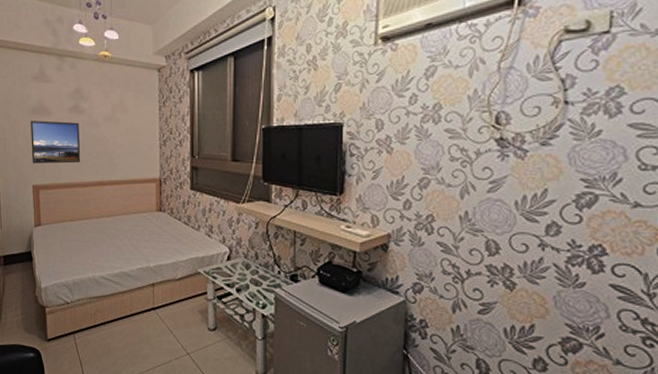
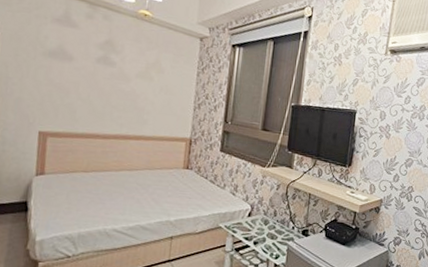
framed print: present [31,120,81,164] -> none [42,64,107,114]

